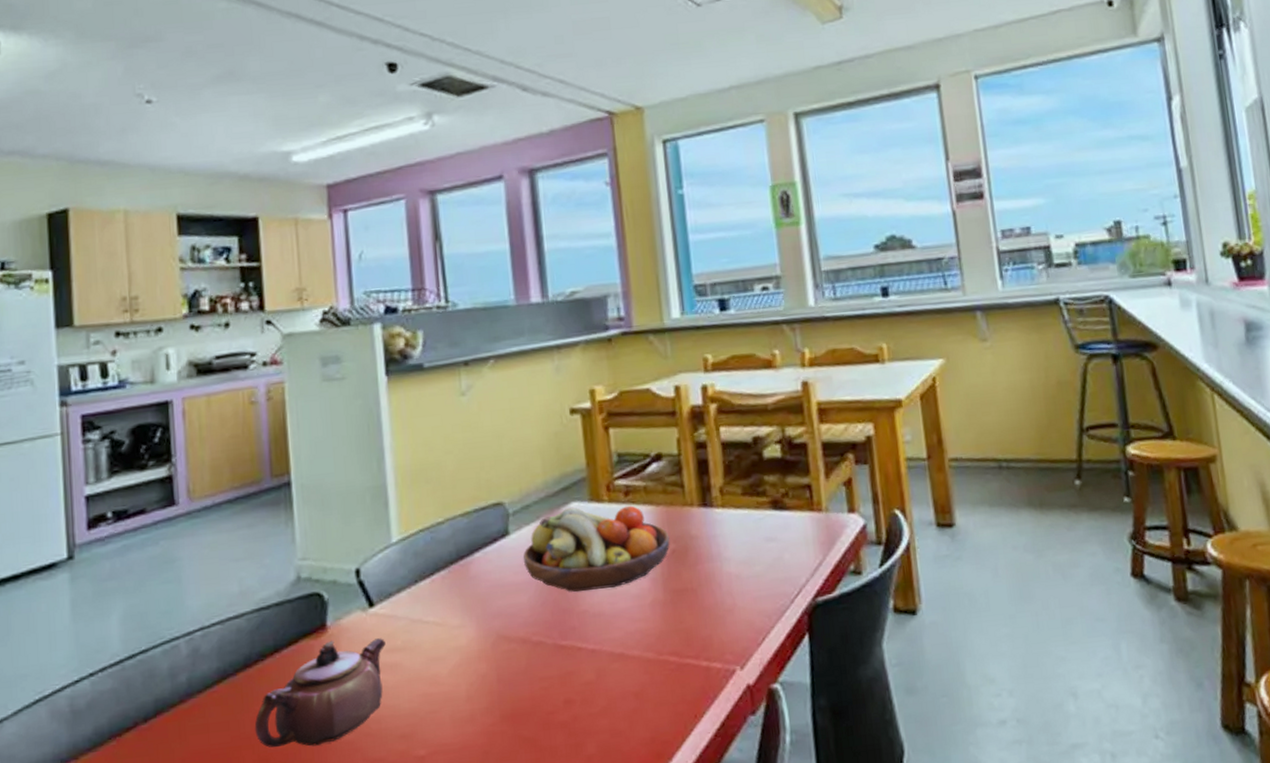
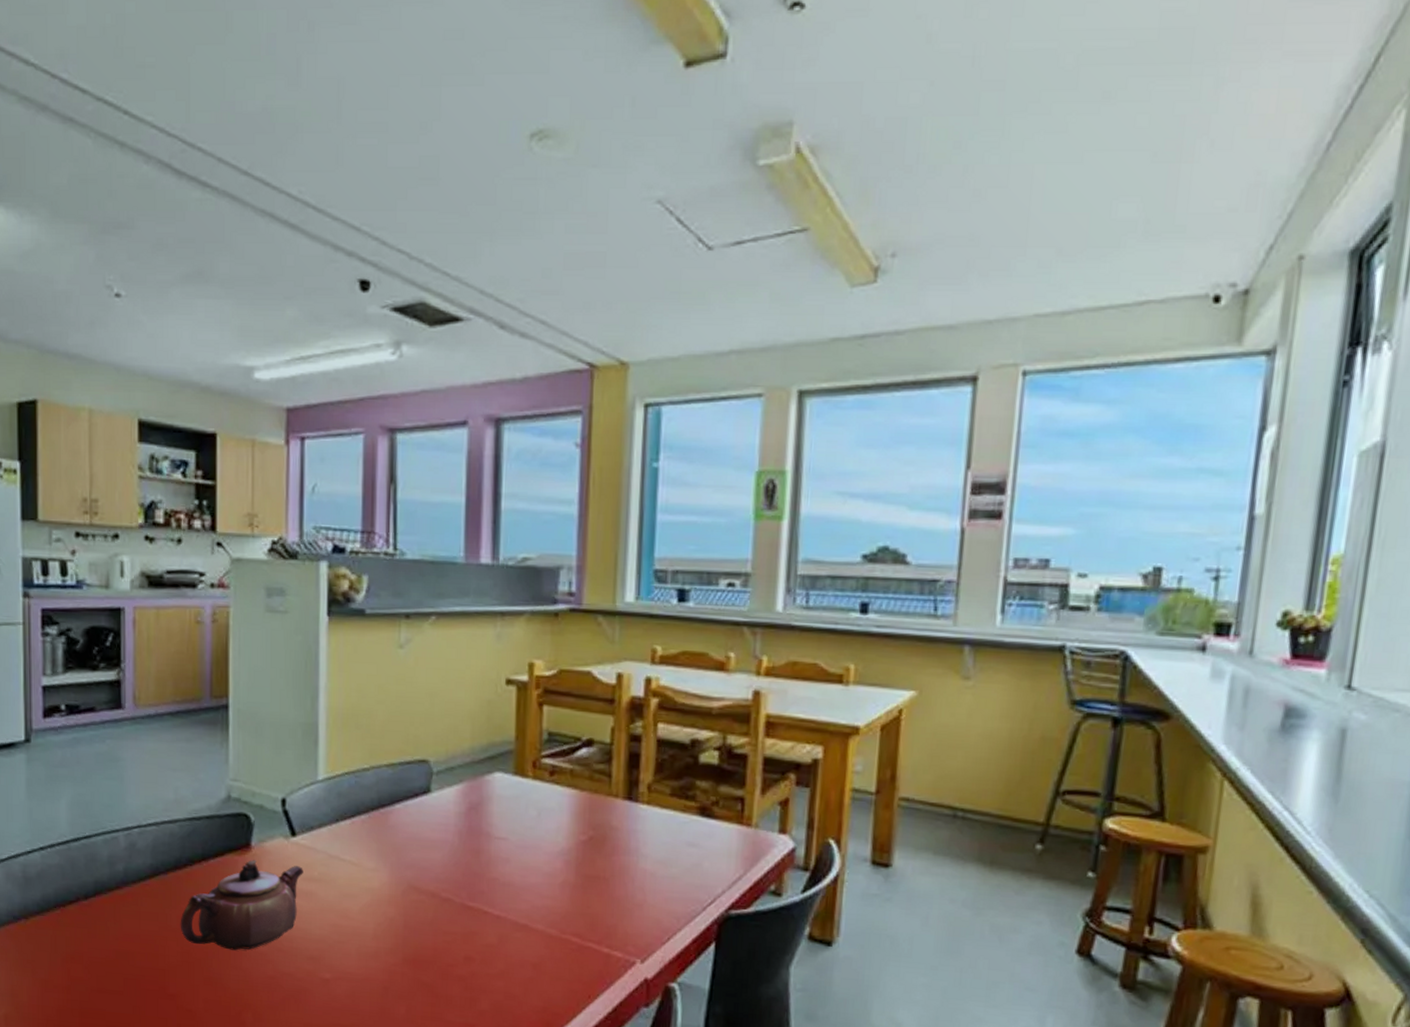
fruit bowl: present [523,505,670,593] -> none [441,777,589,862]

